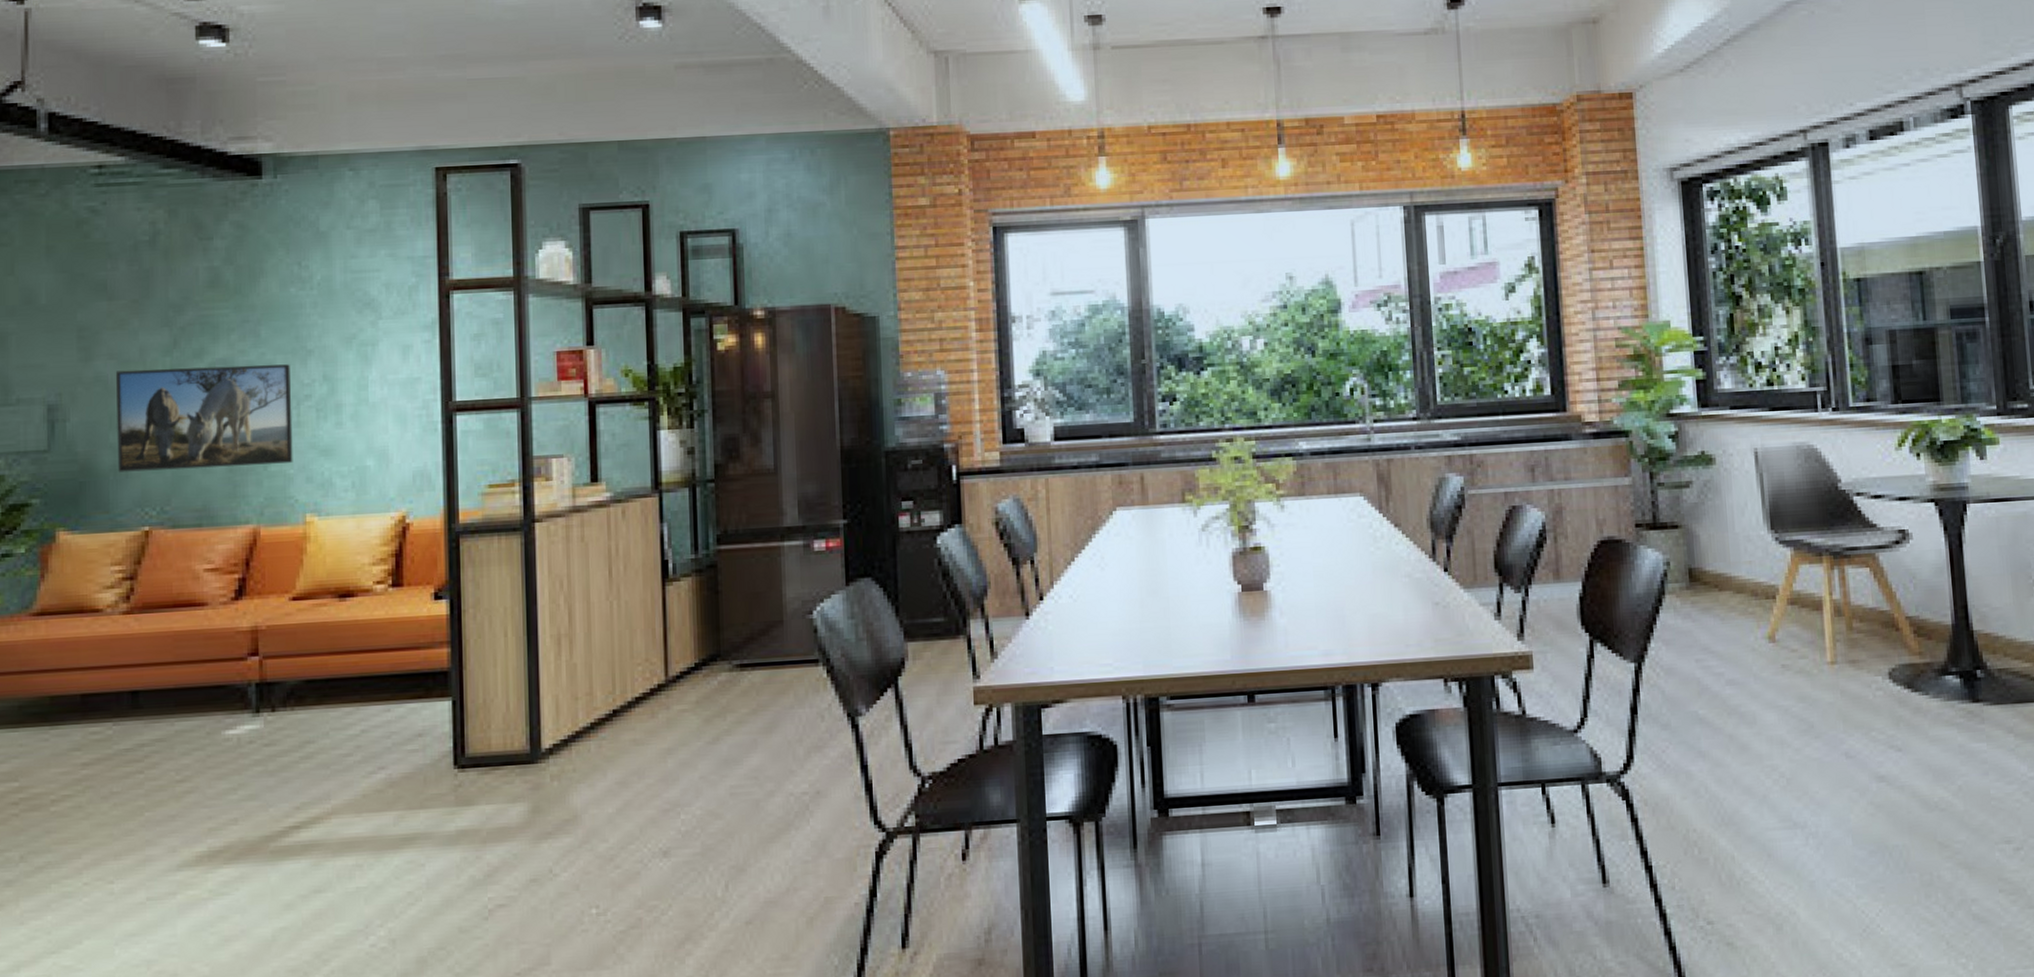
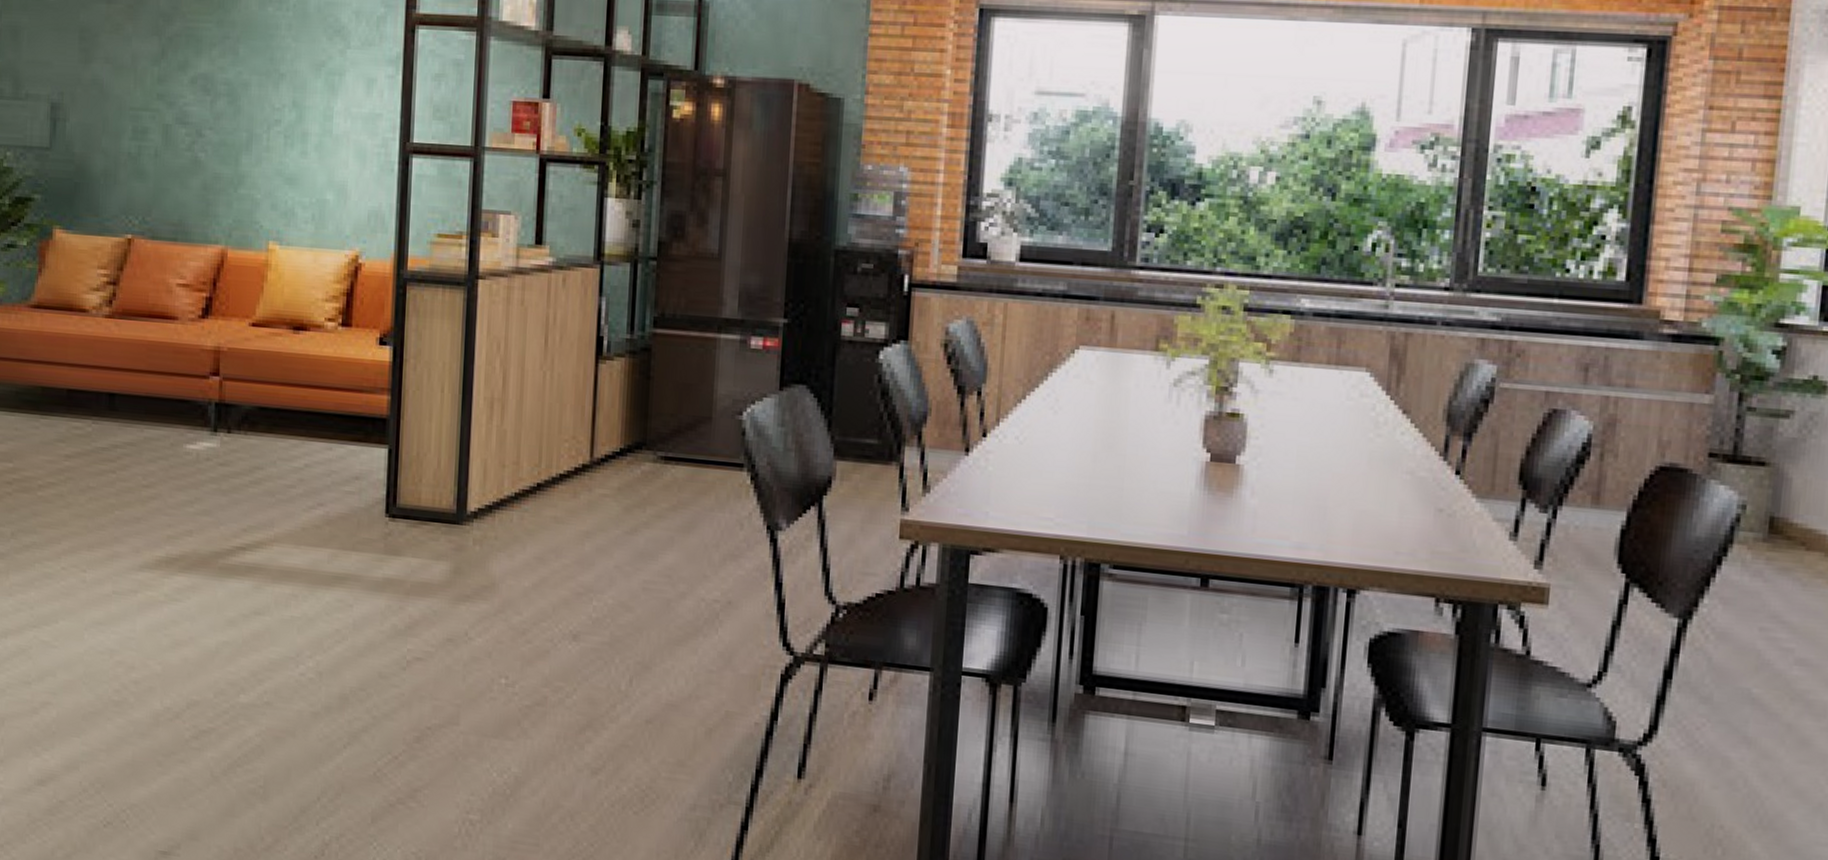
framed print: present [115,364,293,472] -> none [107,75,264,188]

